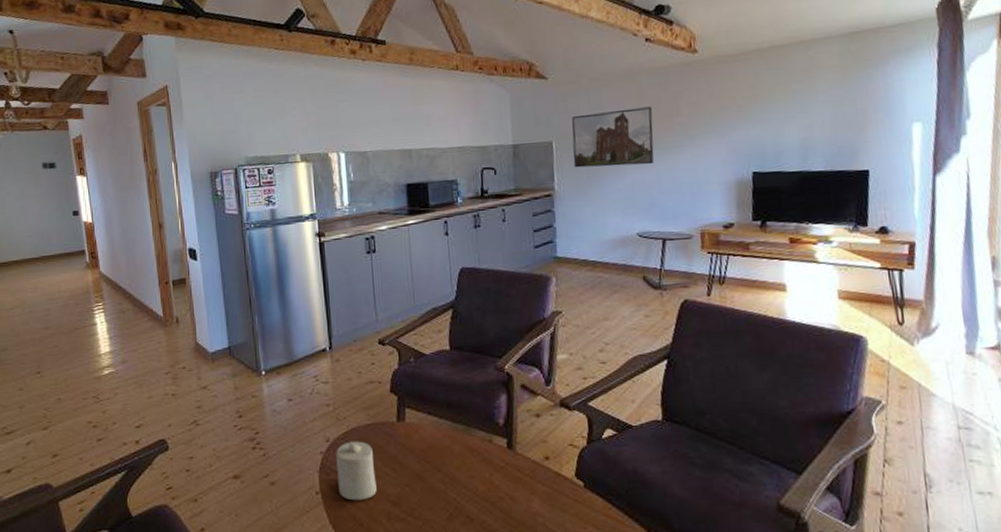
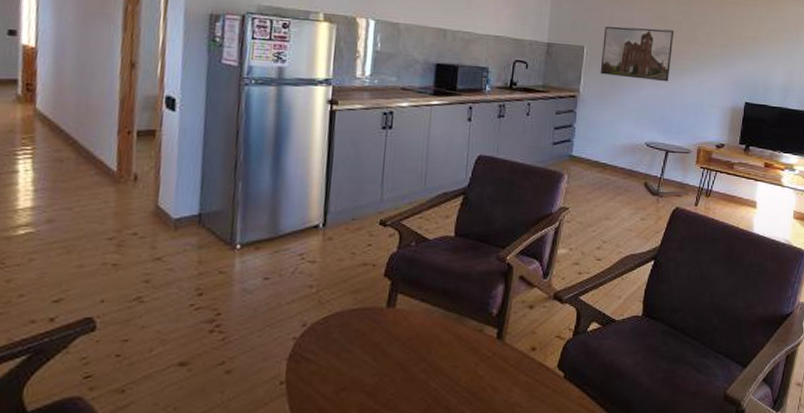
candle: present [336,441,377,501] -> none [307,327,354,391]

